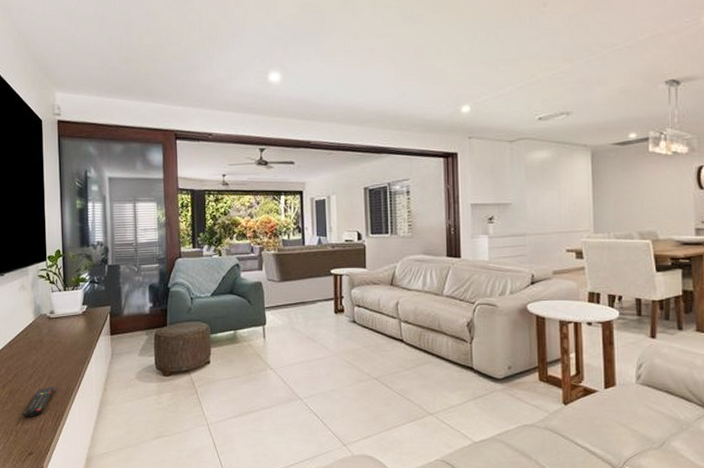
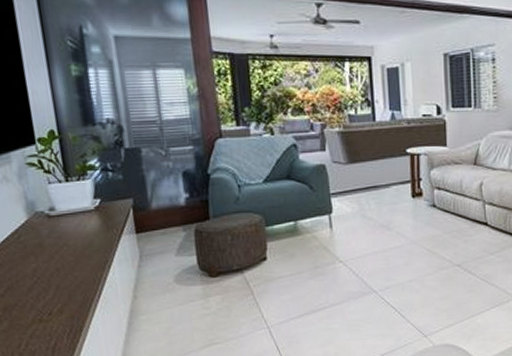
remote control: present [23,386,55,418] -> none [26,298,68,337]

